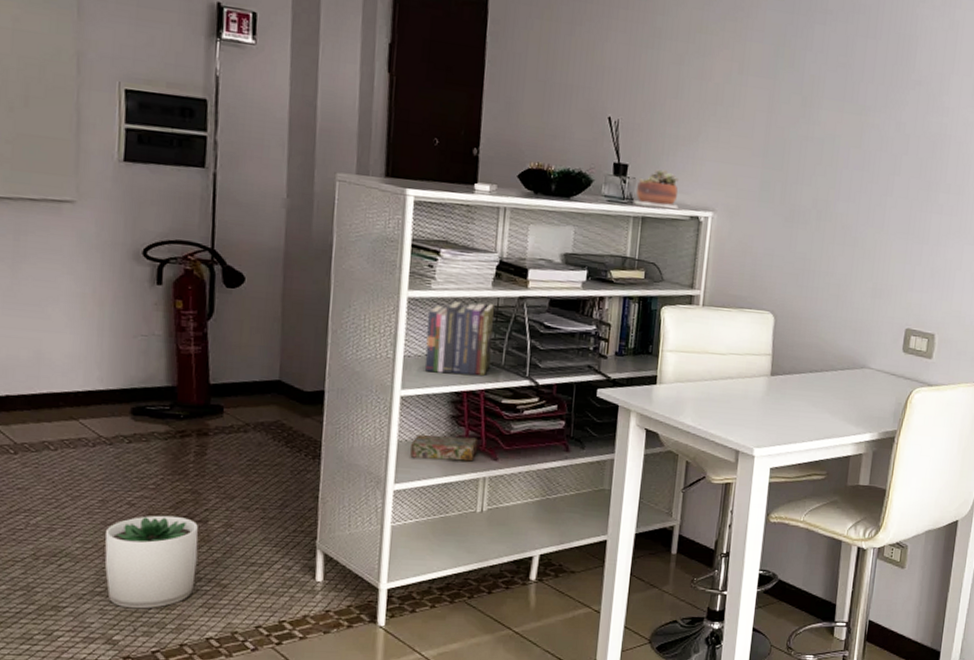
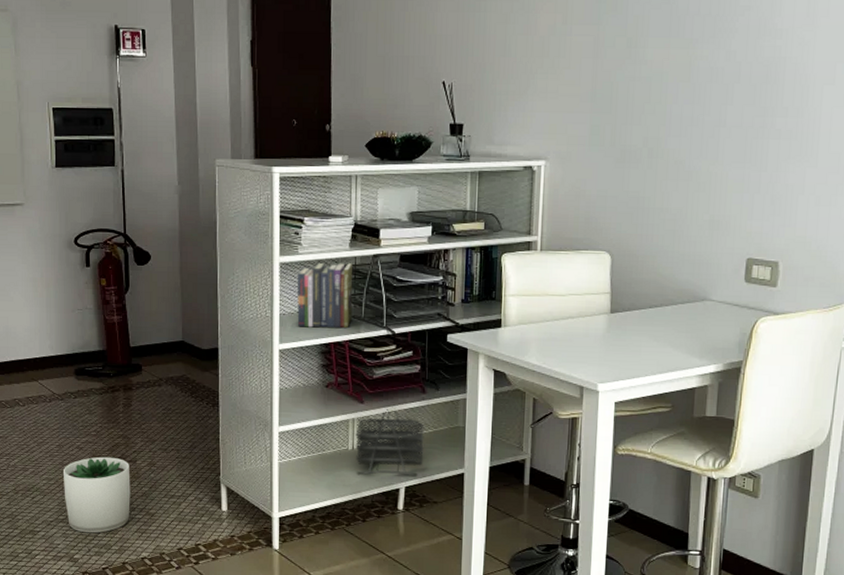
decorative box: present [410,435,479,462] -> none [290,382,346,405]
file organizer: none [484,467,566,544] -> present [355,408,425,477]
succulent plant: present [634,169,679,210] -> none [471,125,512,162]

